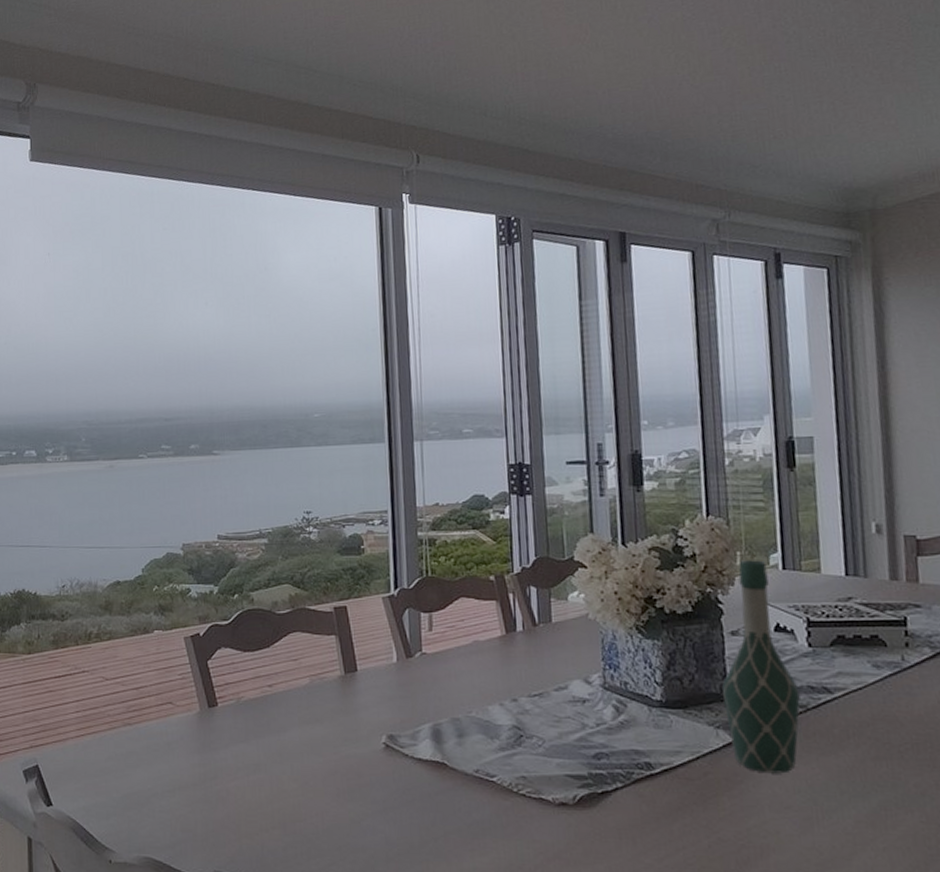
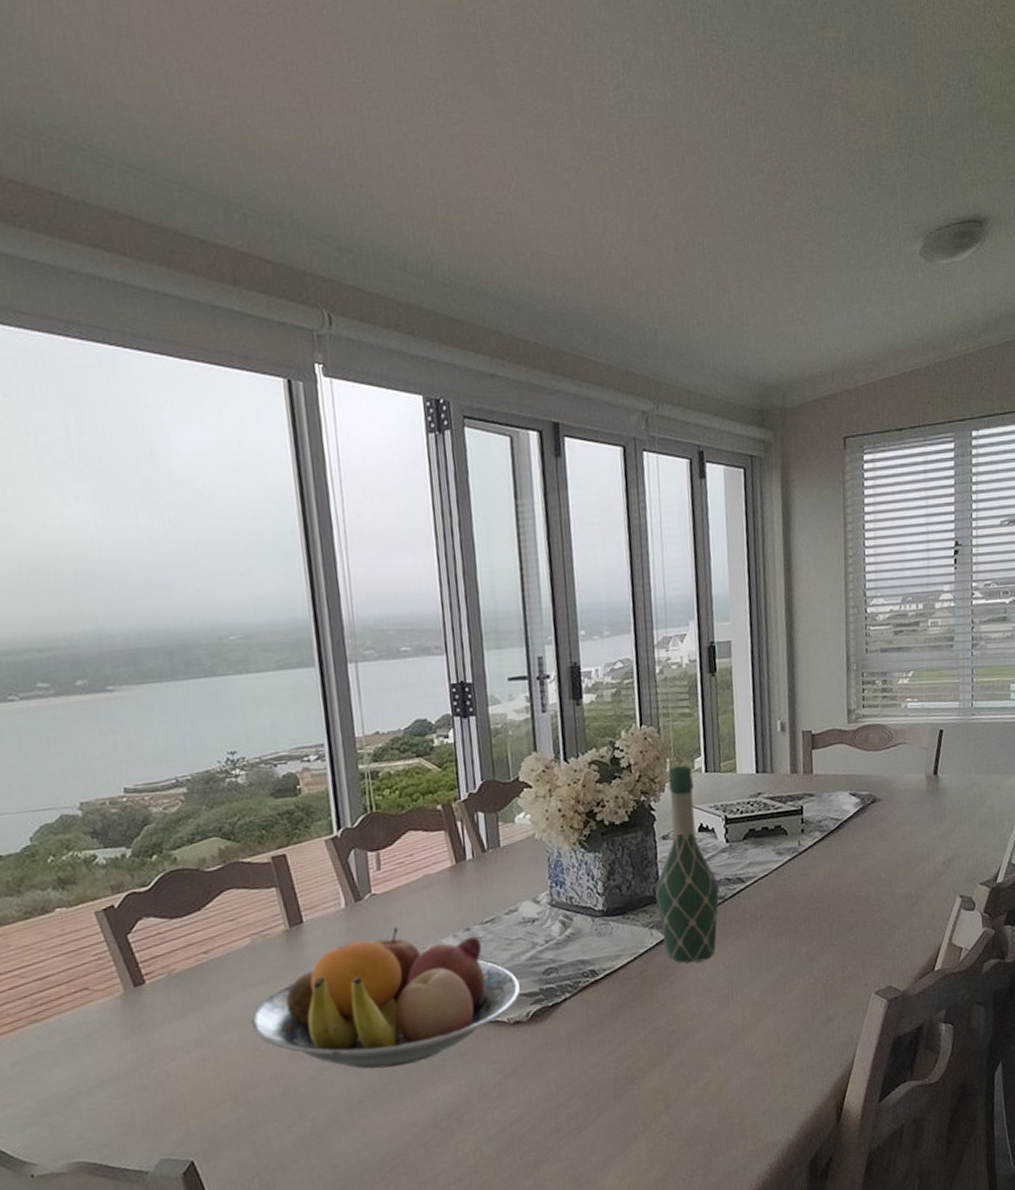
fruit bowl: none [303,688,568,827] -> present [250,927,521,1069]

